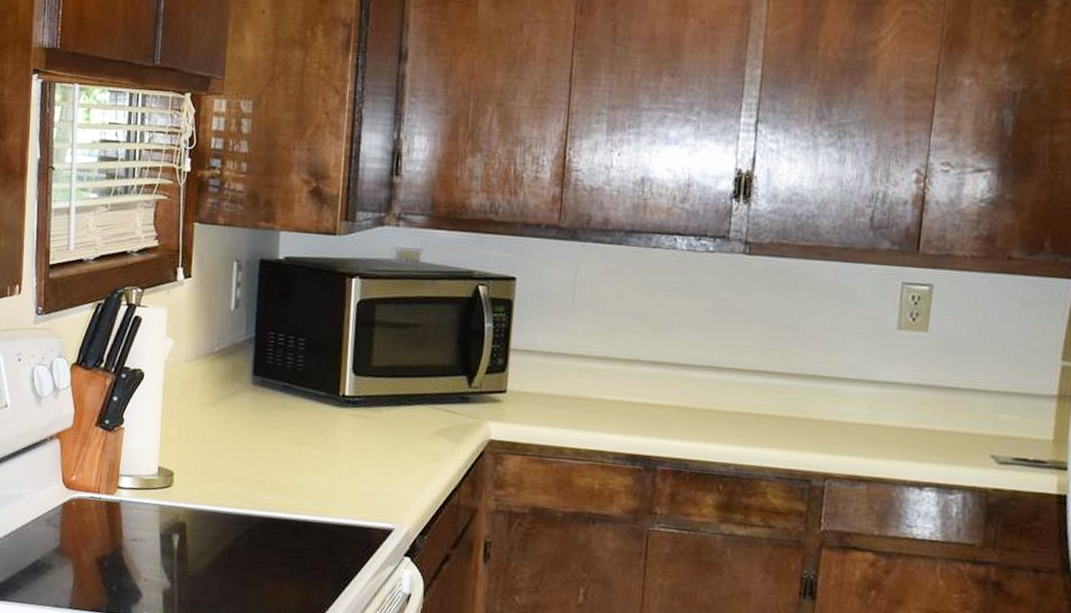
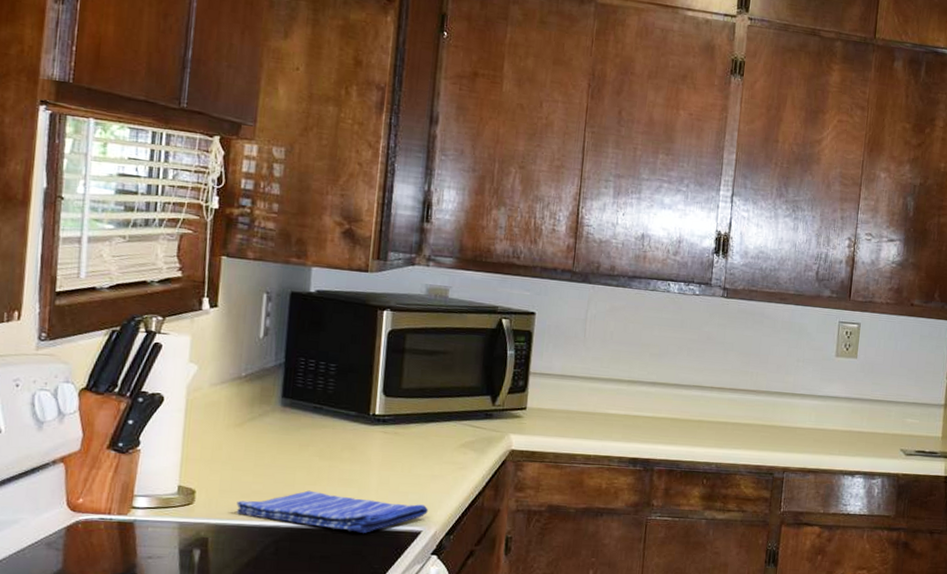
dish towel: none [211,477,401,528] -> present [236,490,429,533]

